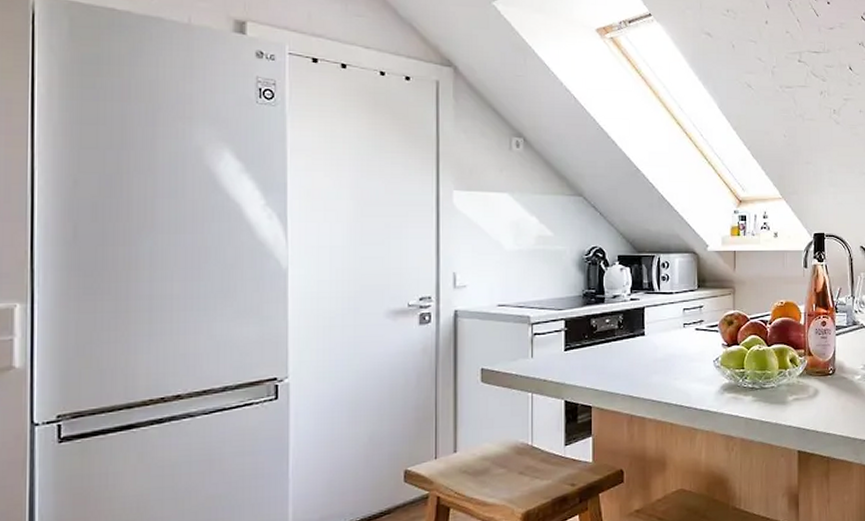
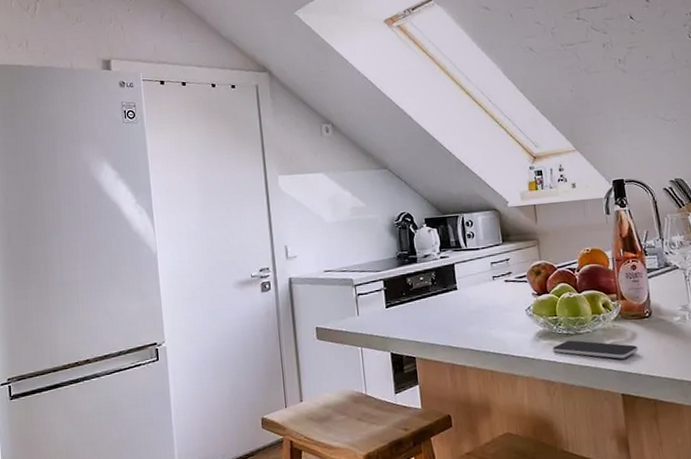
smartphone: none [736,394,819,415] -> present [552,340,639,359]

